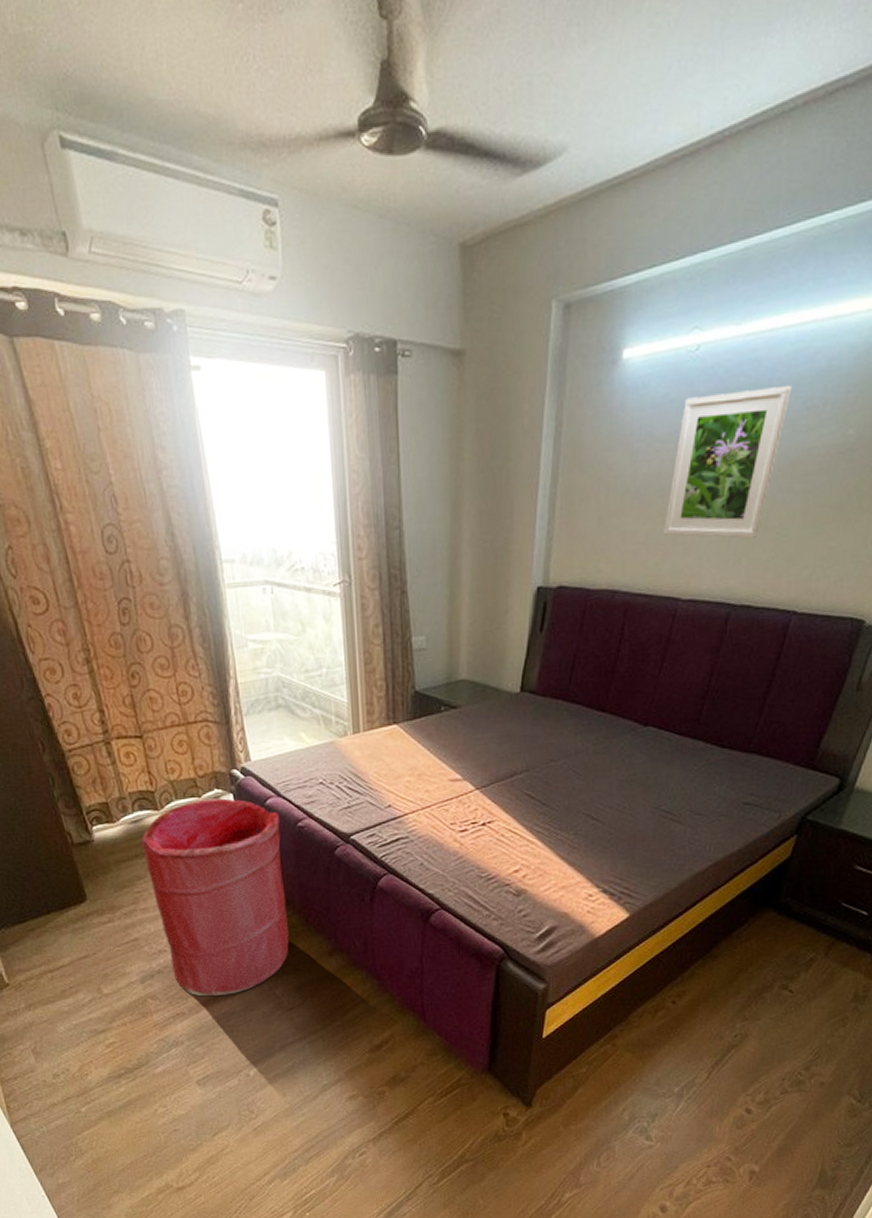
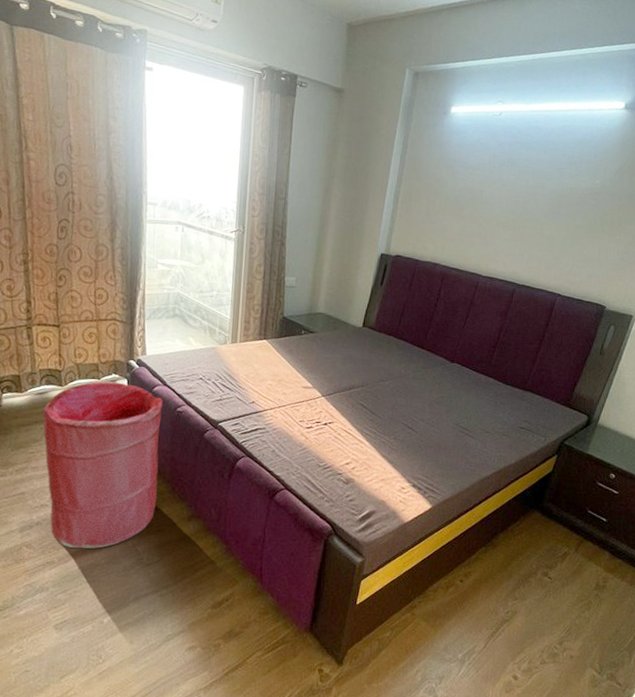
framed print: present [663,386,792,538] -> none [472,144,561,241]

